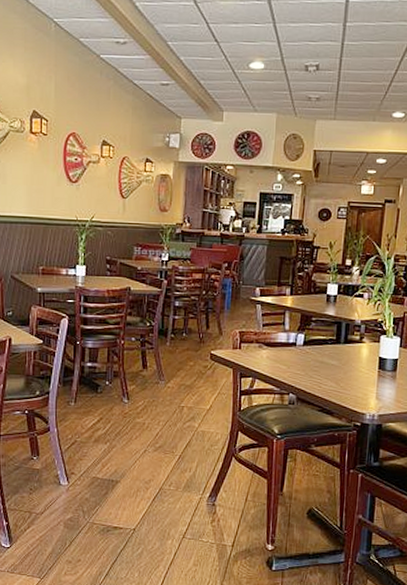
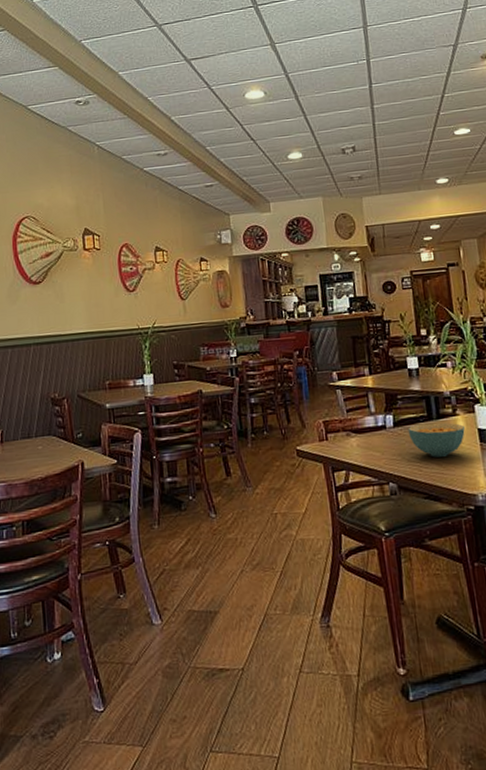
cereal bowl: none [315,346,367,377] -> present [408,422,465,458]

